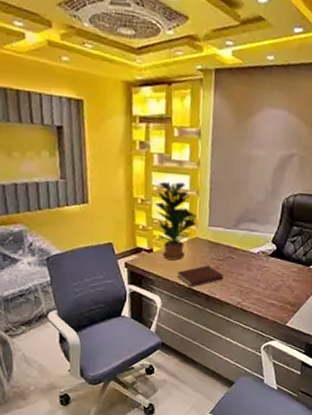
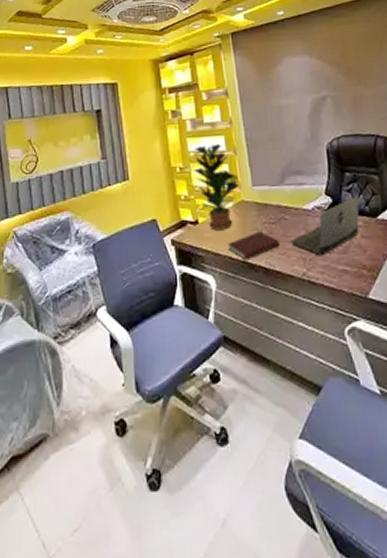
laptop computer: none [233,247,300,291] -> present [290,196,360,256]

